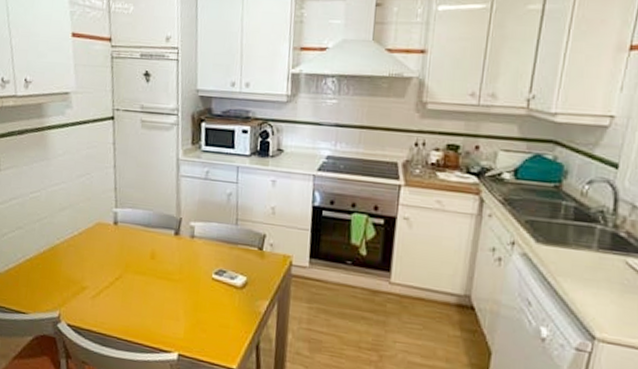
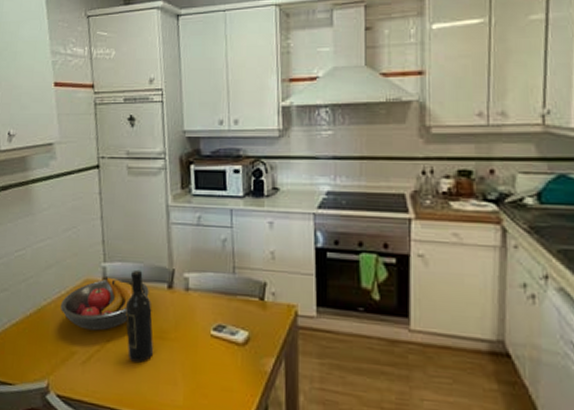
fruit bowl: none [72,221,157,270] -> present [60,277,149,331]
wine bottle: none [134,216,159,299] -> present [125,269,154,363]

